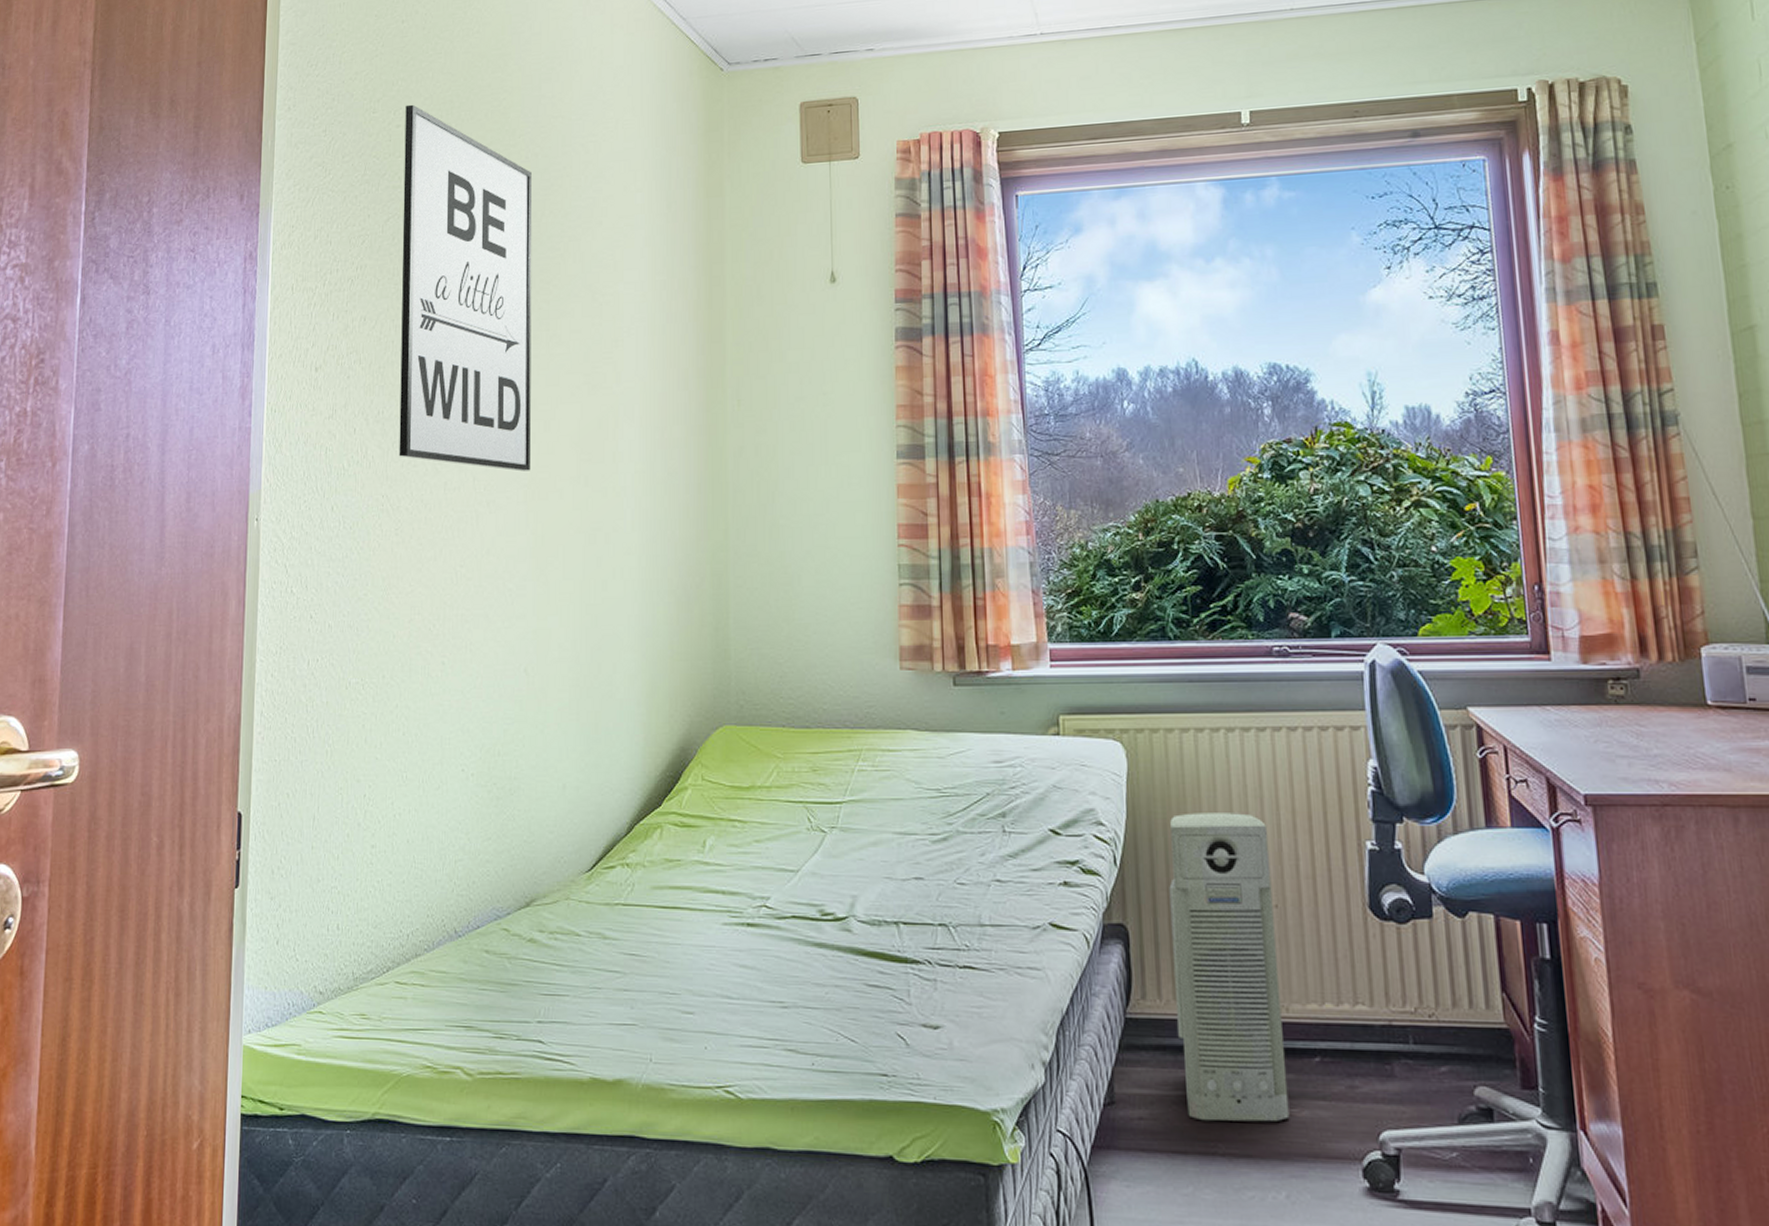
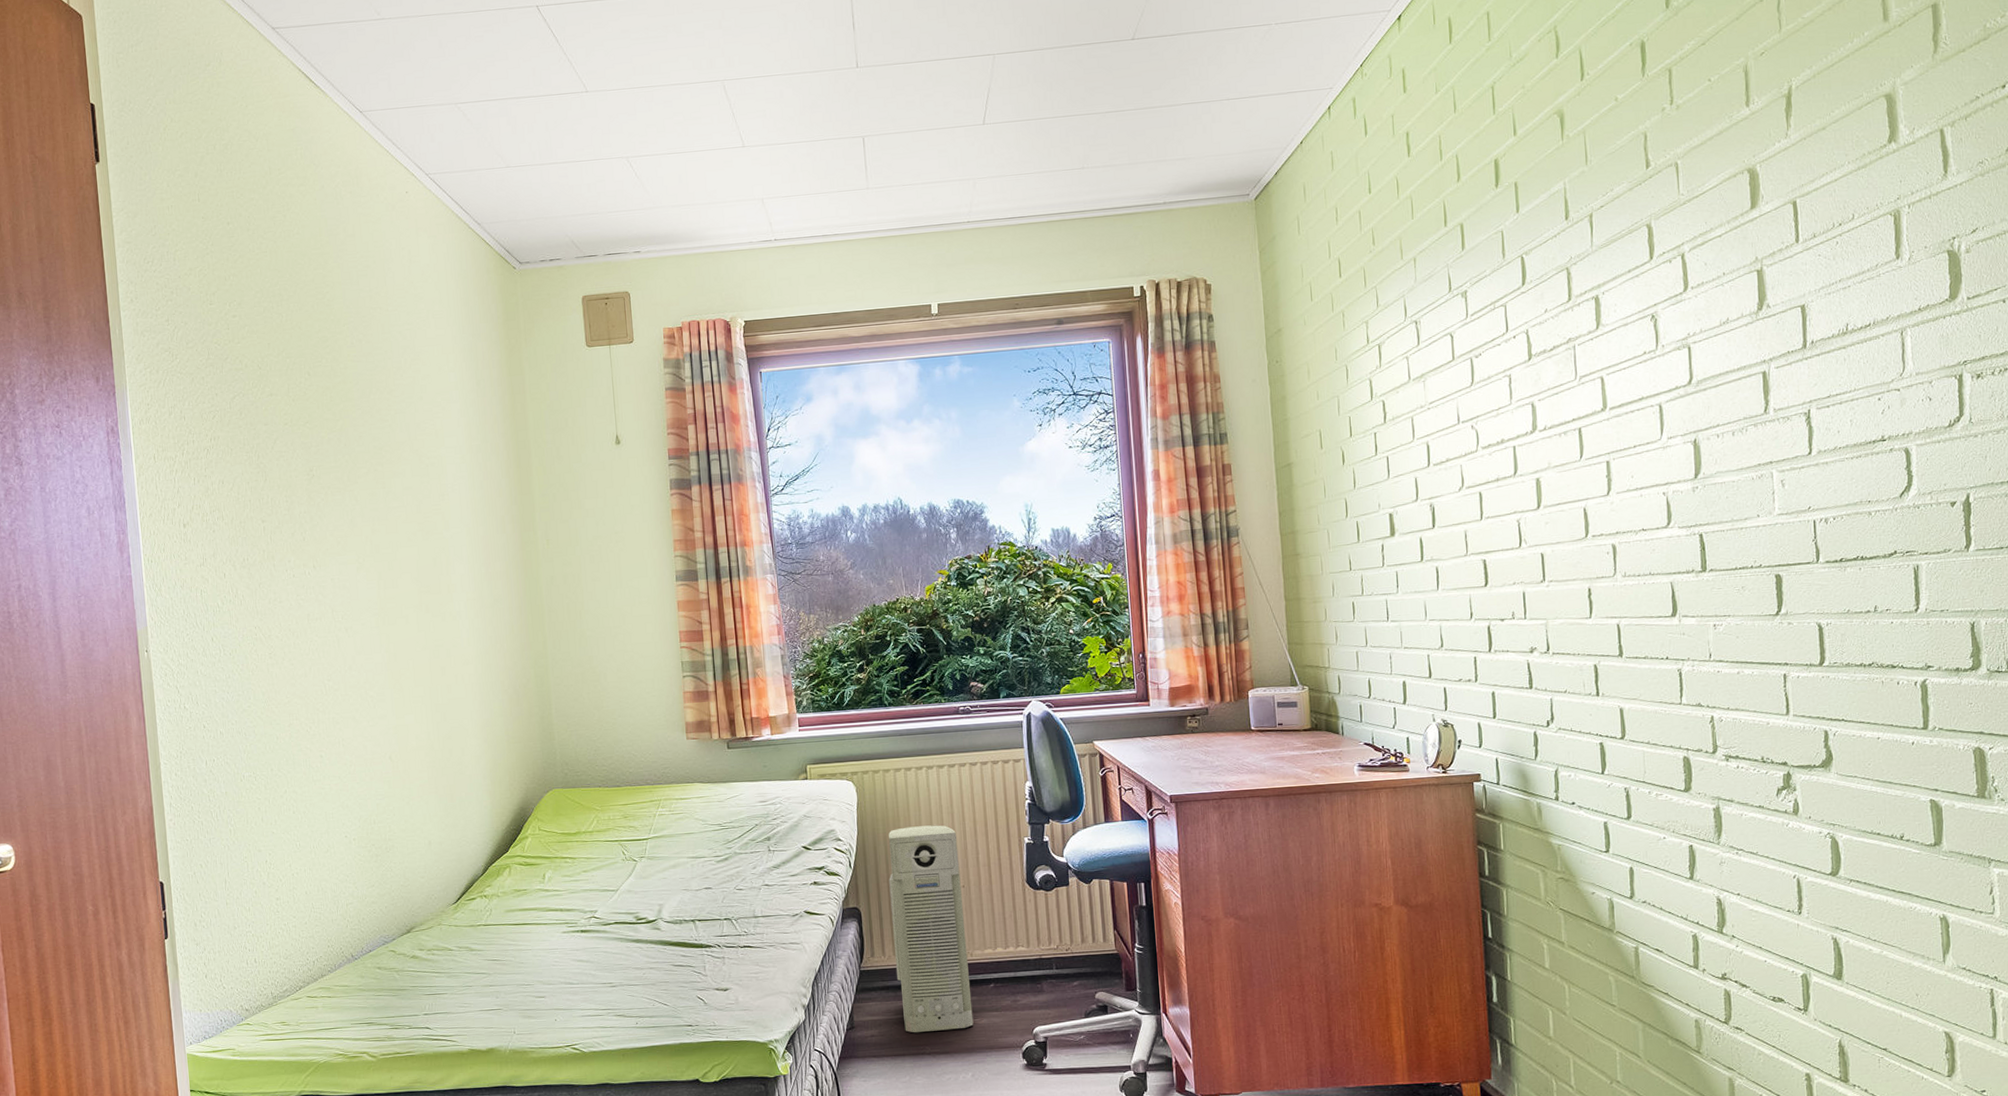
wall art: present [399,104,532,471] -> none [239,297,379,603]

